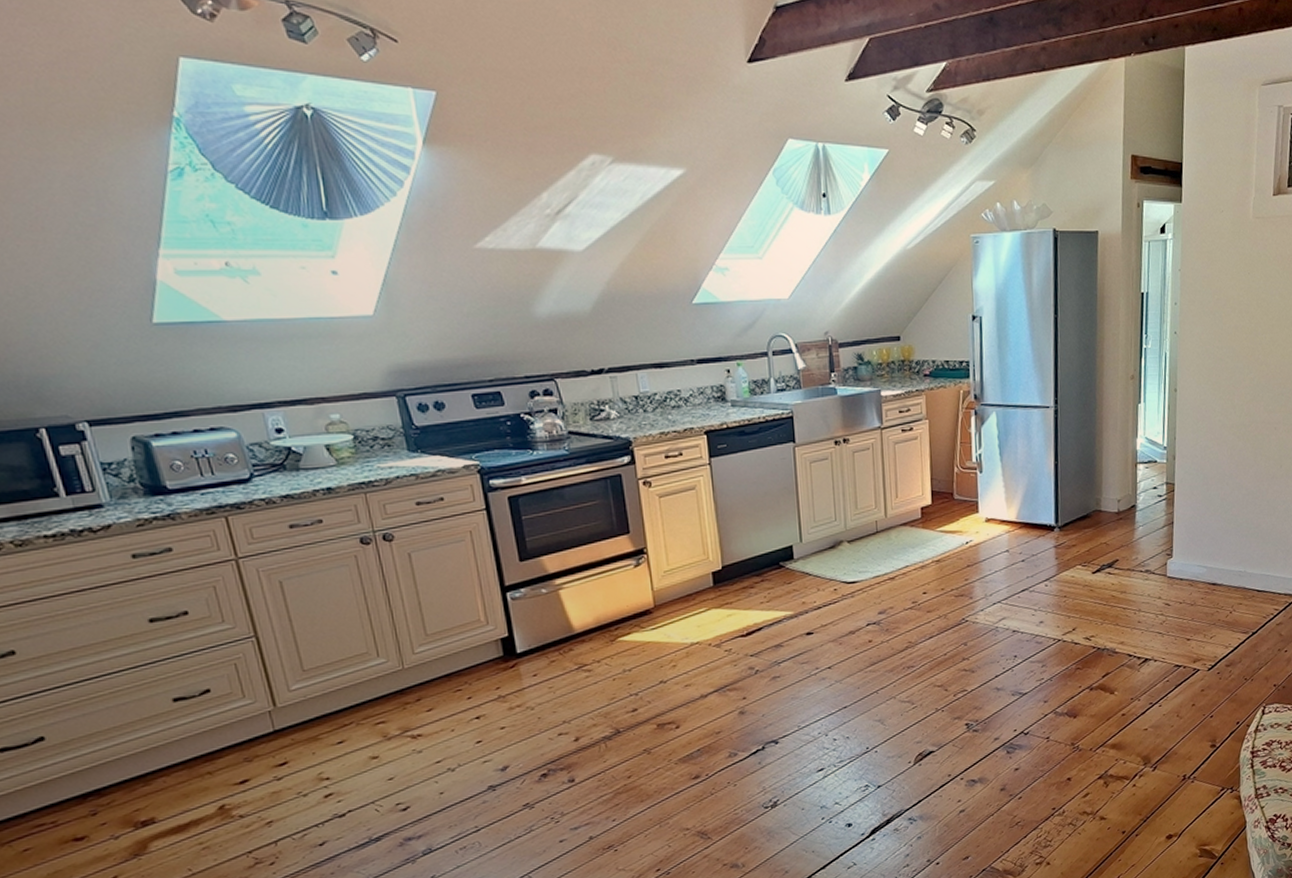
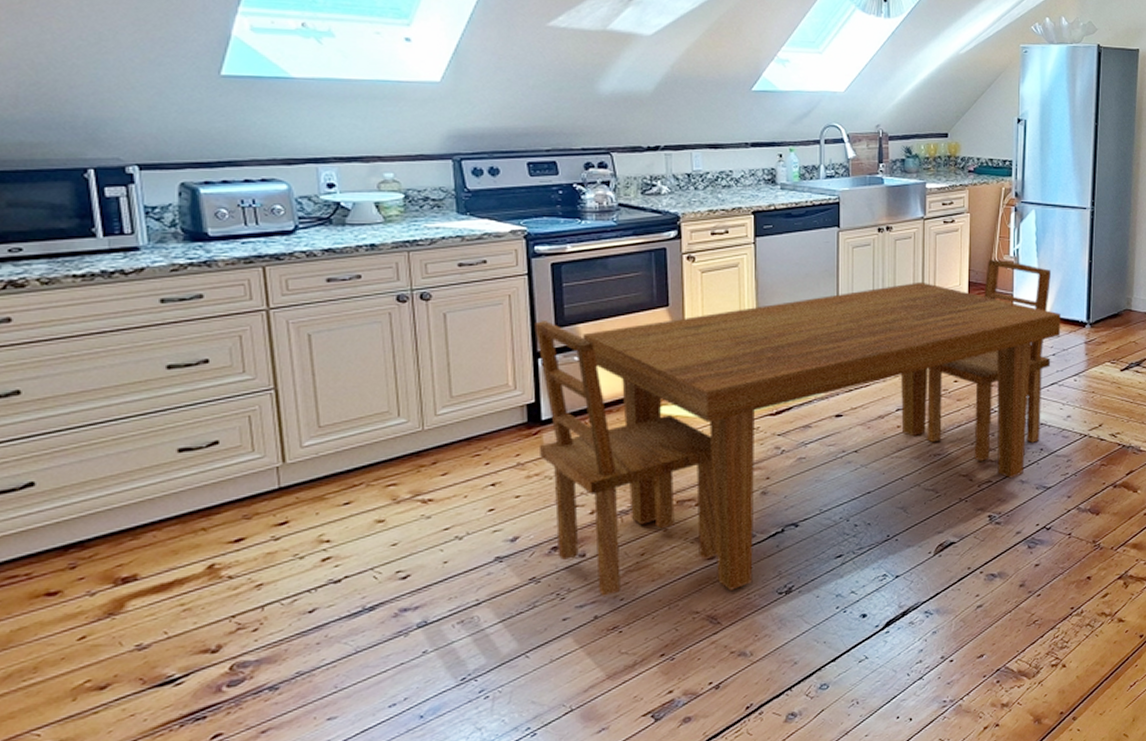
dining table: none [499,466,1029,819] -> present [534,259,1061,598]

